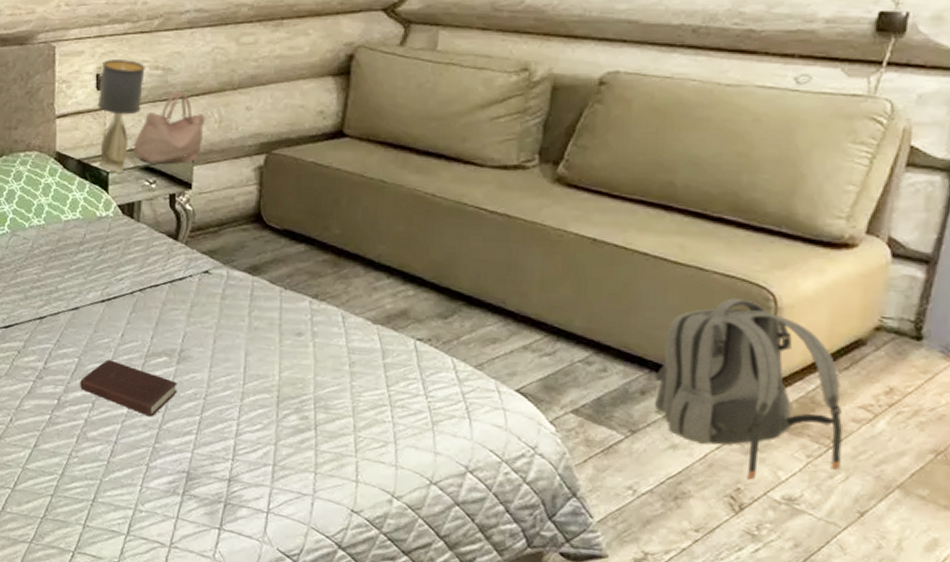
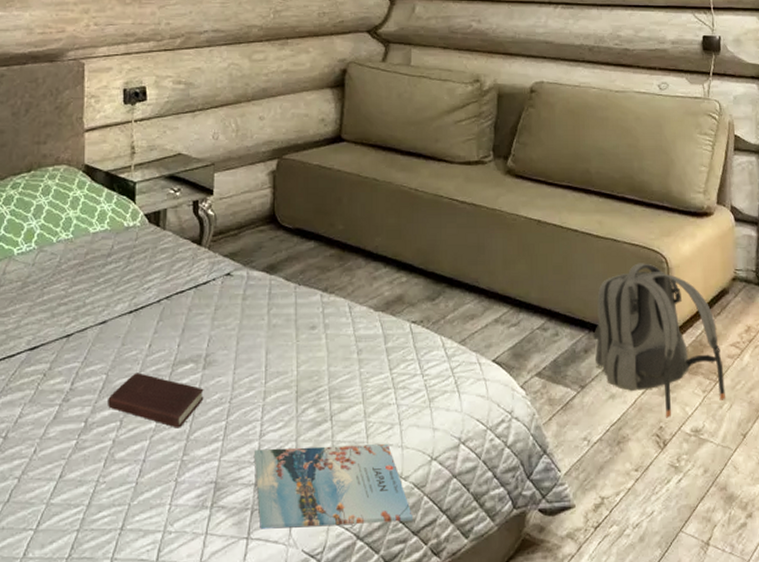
table lamp: present [97,60,145,173] -> none [124,75,169,183]
handbag: present [133,90,206,165] -> none [158,103,224,173]
magazine: none [228,448,404,541] -> present [253,444,413,529]

